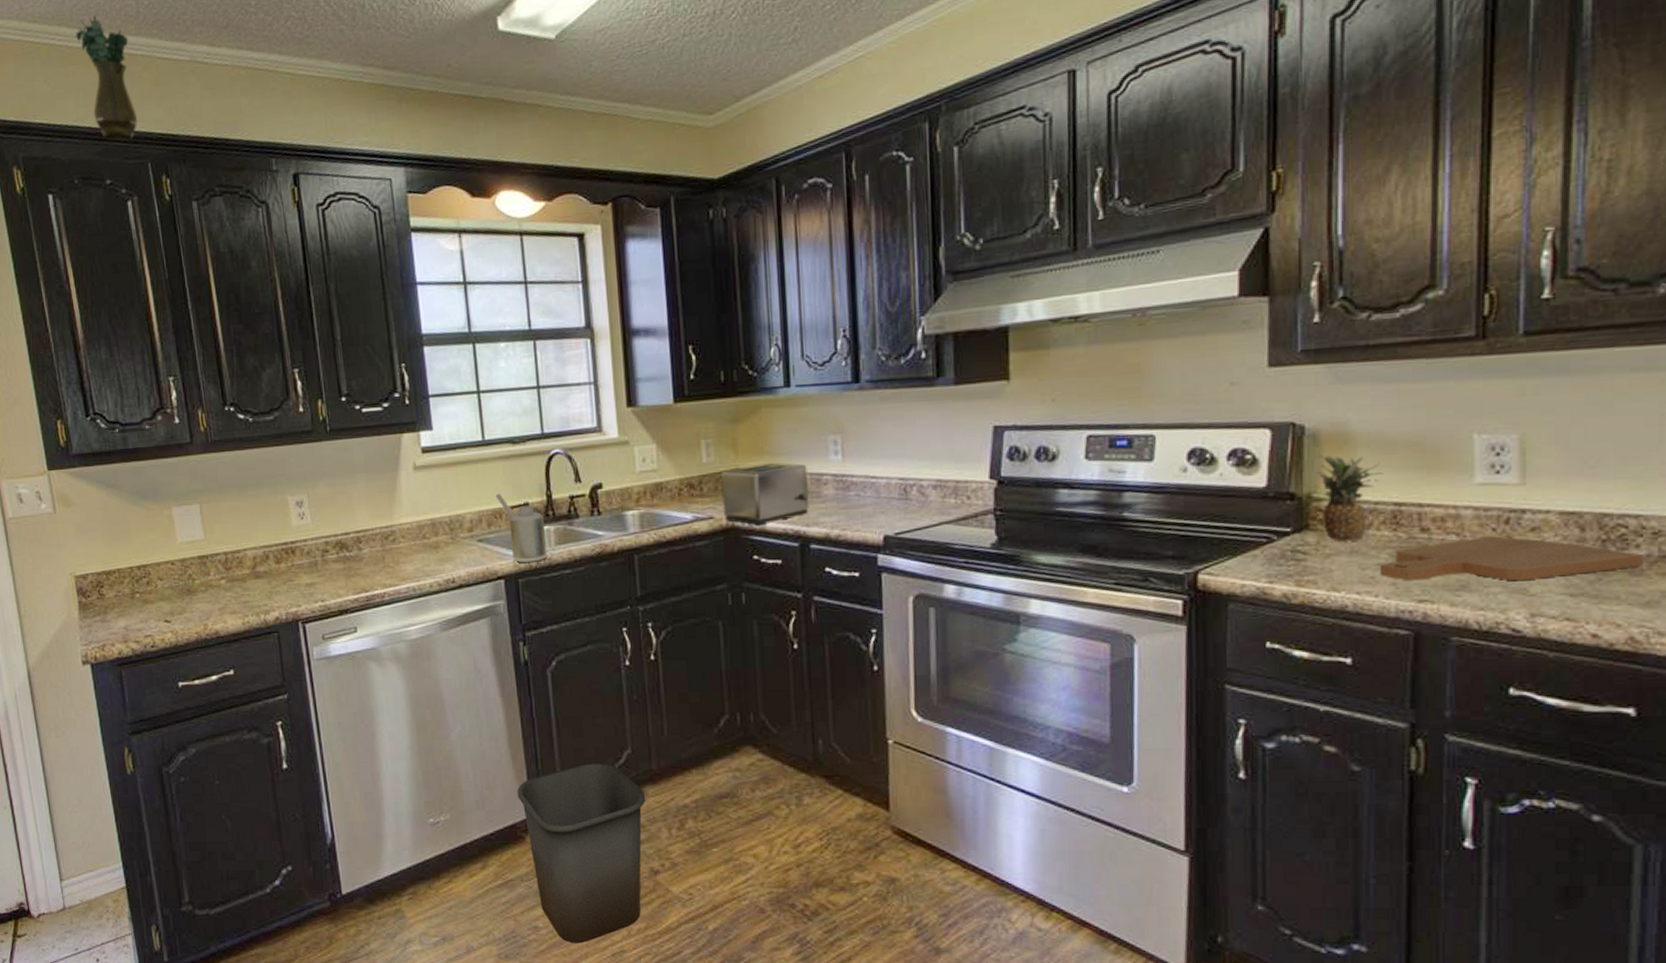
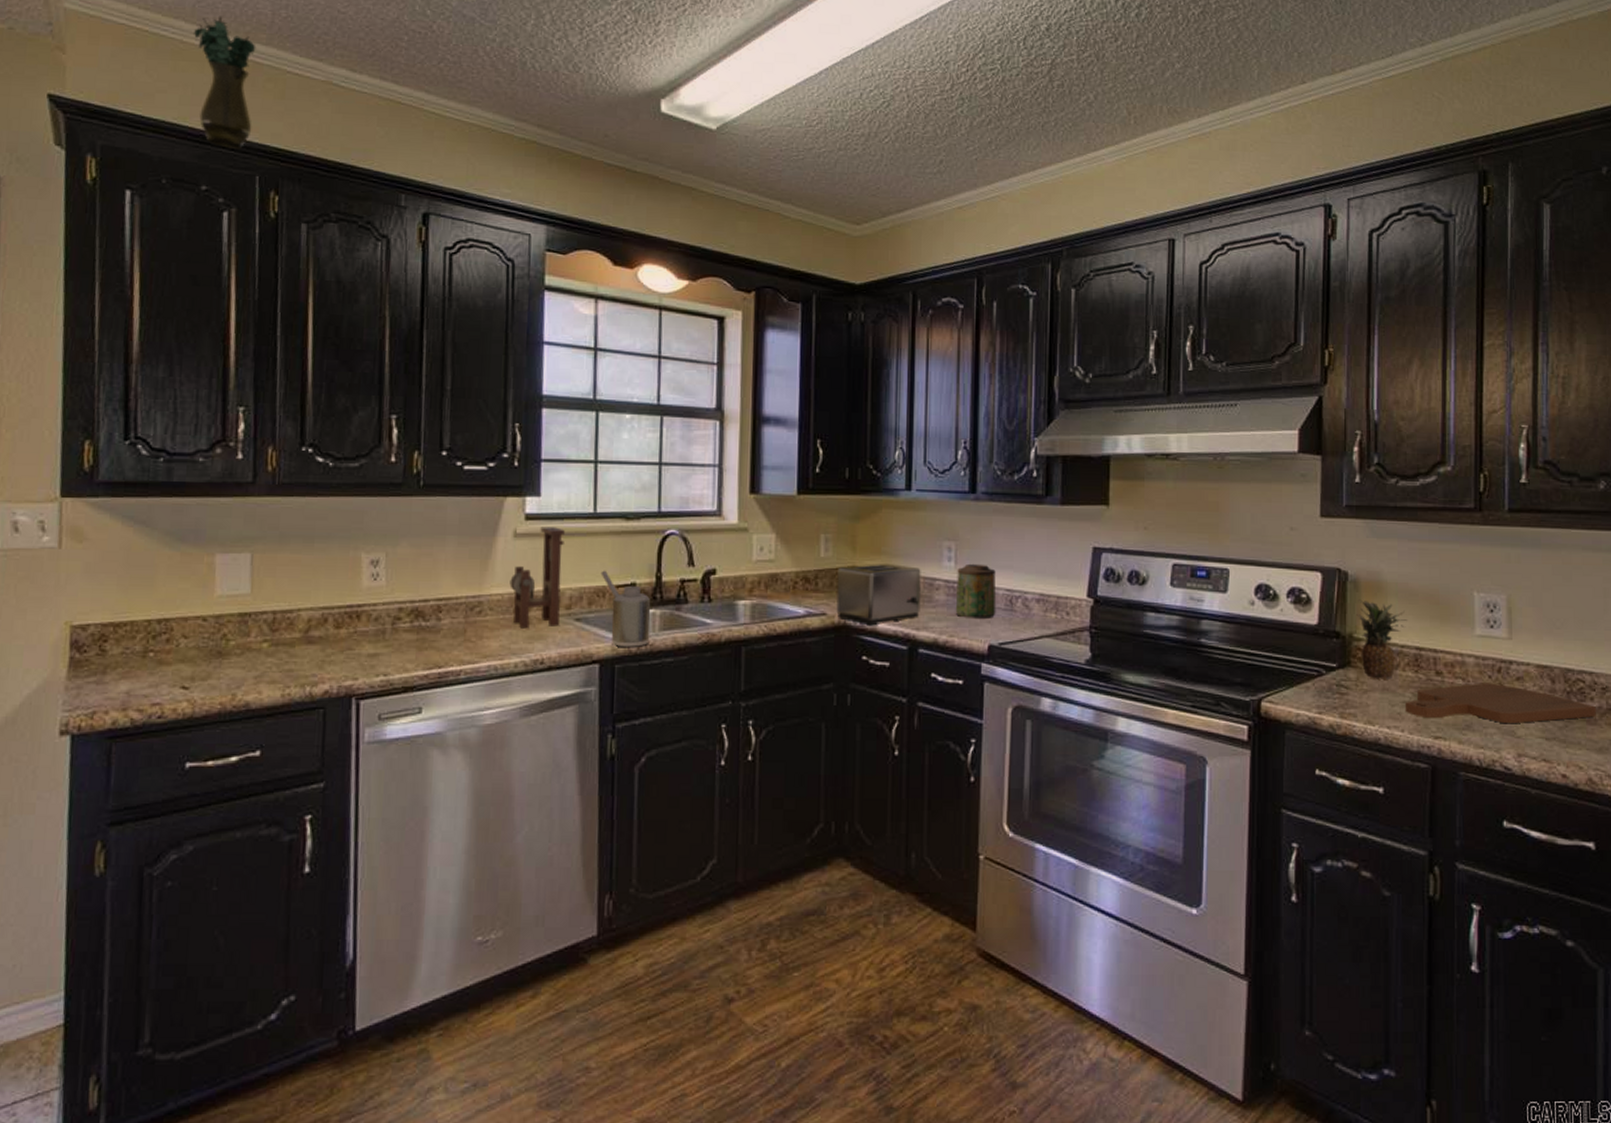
paper towel holder: none [416,457,464,553] -> present [509,527,565,629]
waste bin: present [517,762,646,944] -> none [584,872,728,1087]
canister: none [845,454,890,512] -> present [955,563,997,620]

